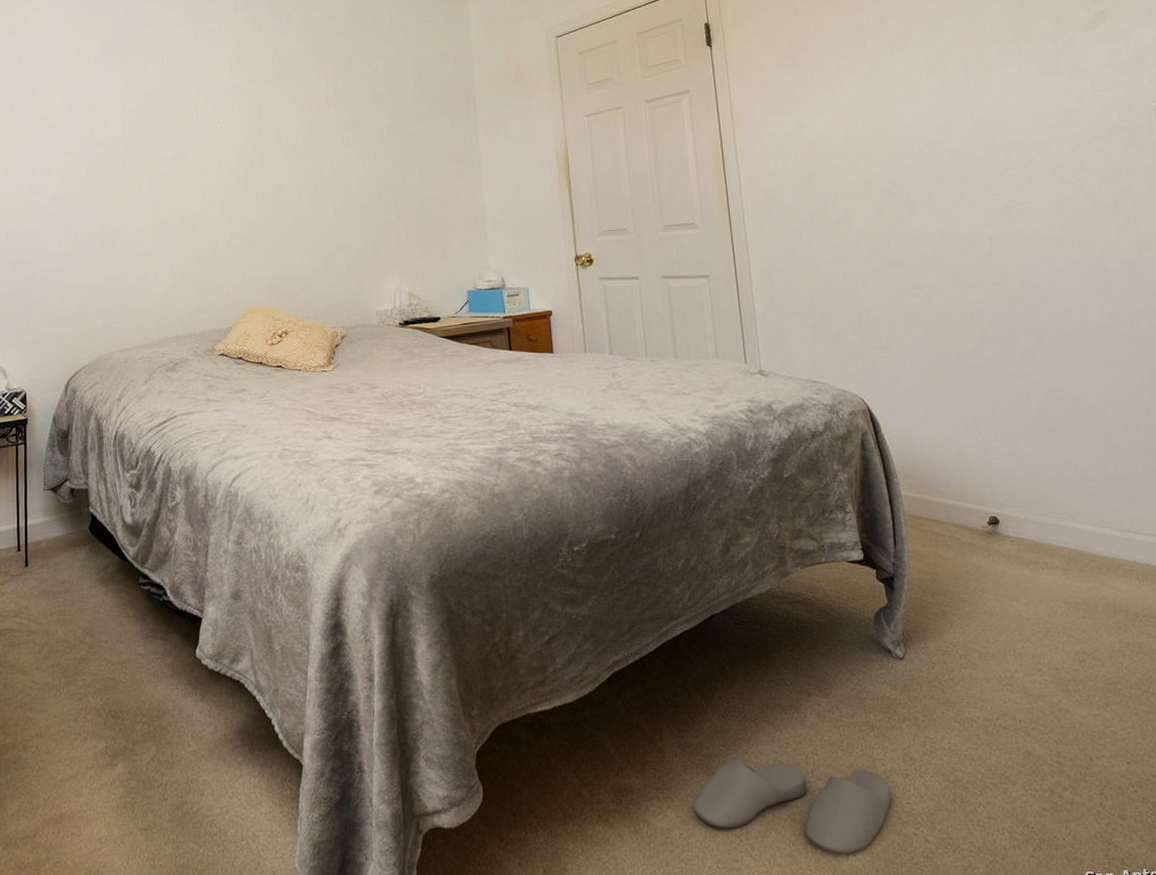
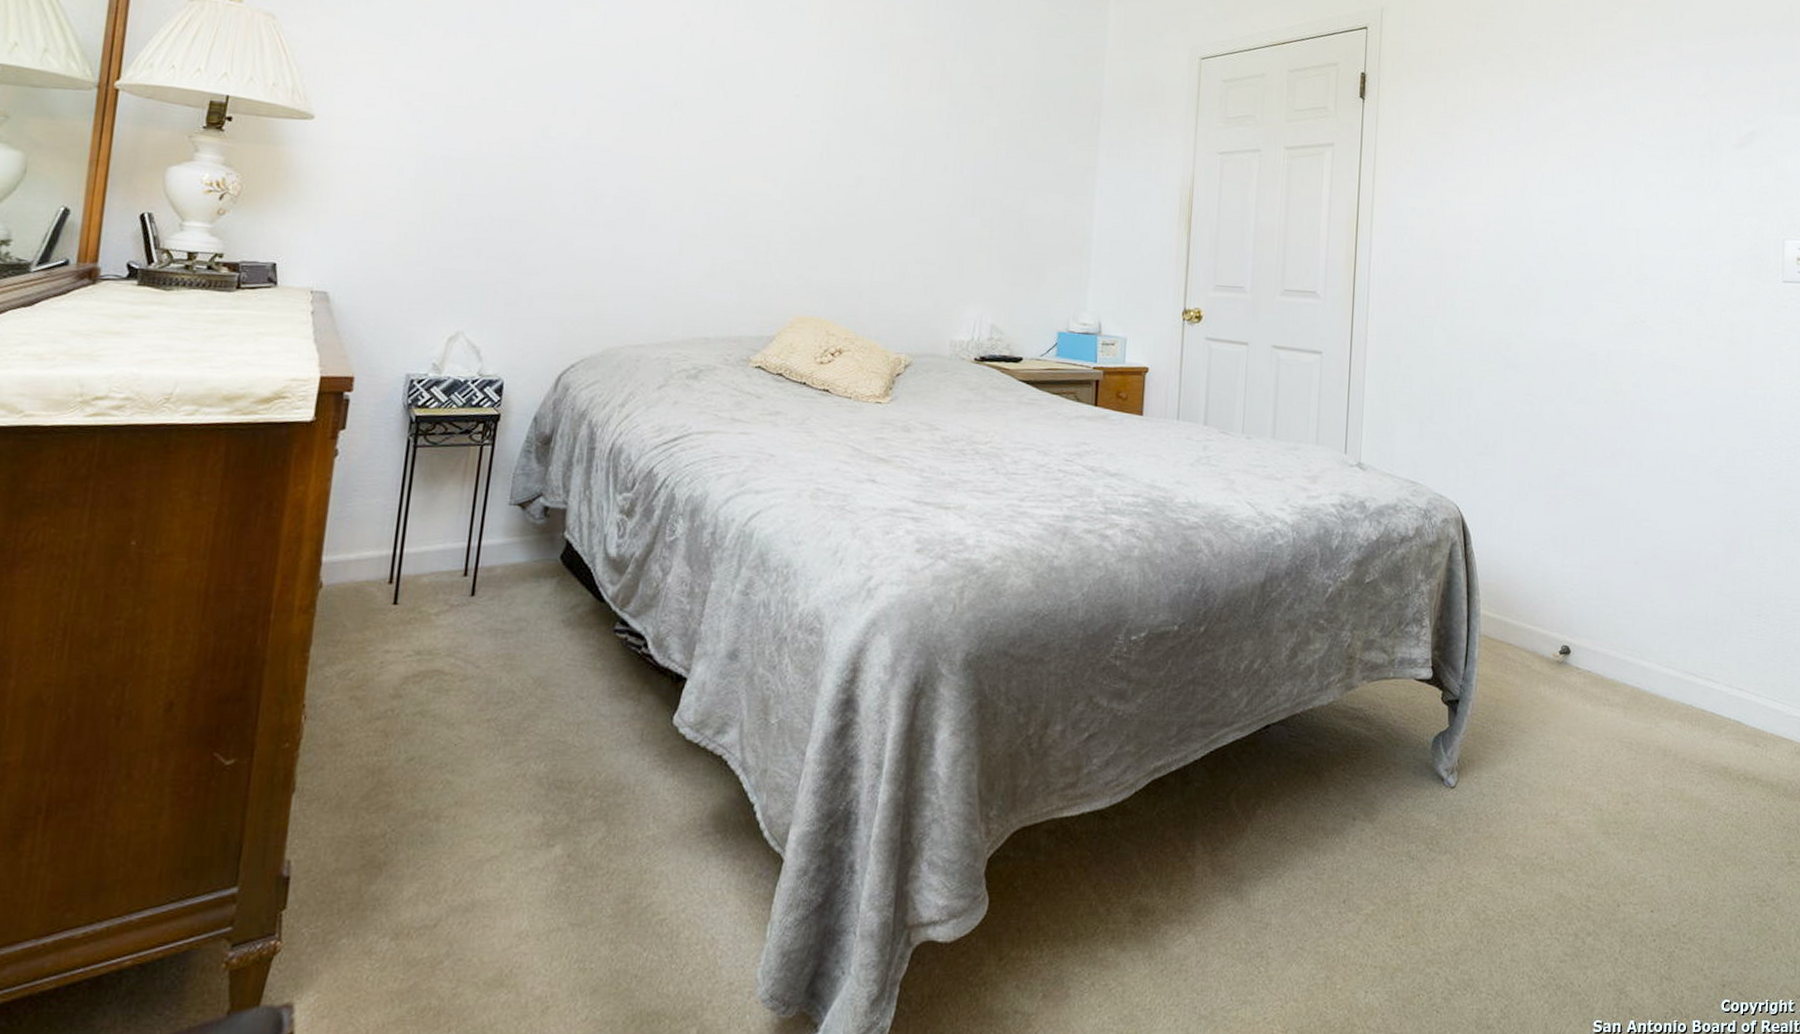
slippers: present [693,759,892,855] -> none [1216,883,1420,992]

